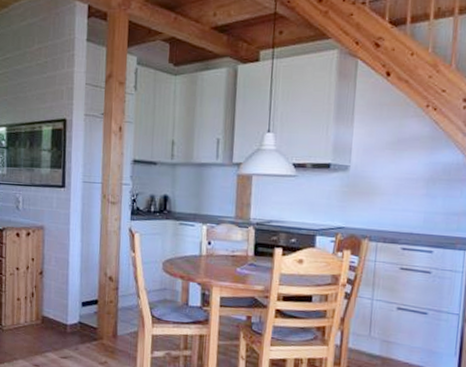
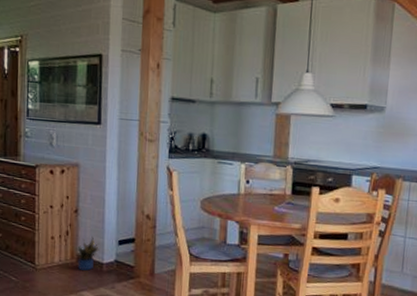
potted plant: none [42,297,64,332] -> present [77,235,100,271]

